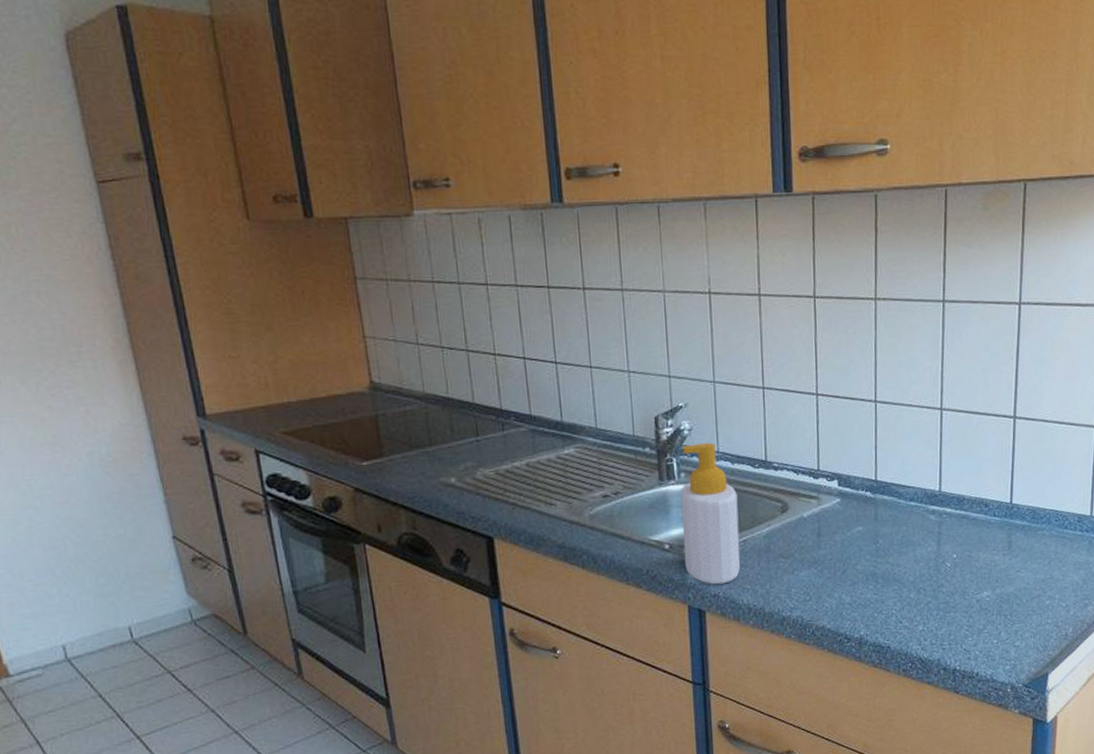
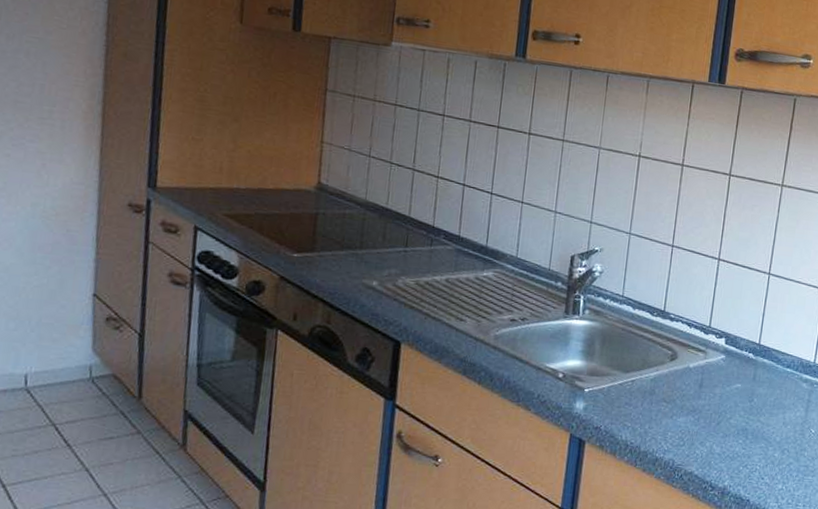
soap bottle: present [680,442,740,585] -> none [574,285,633,418]

